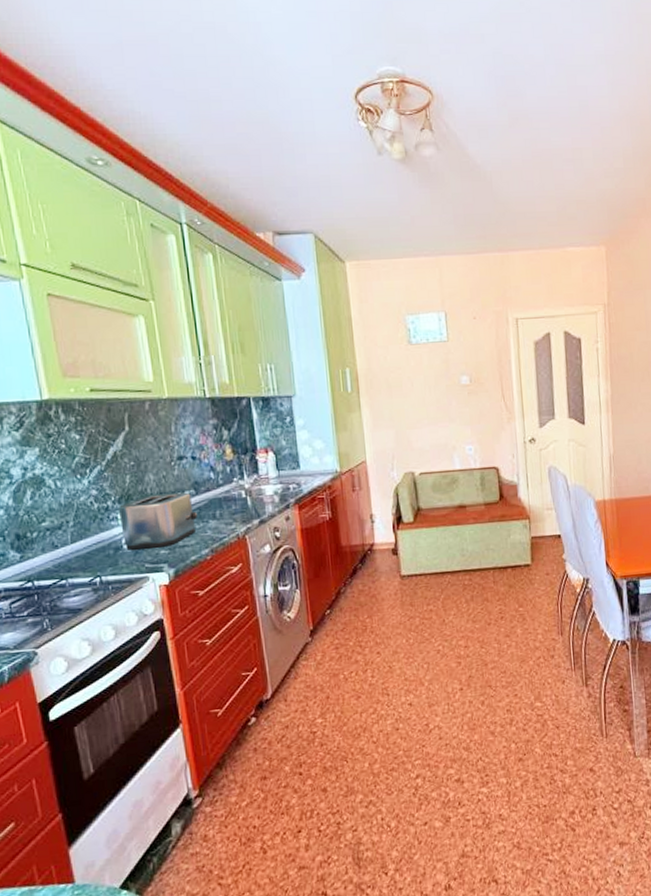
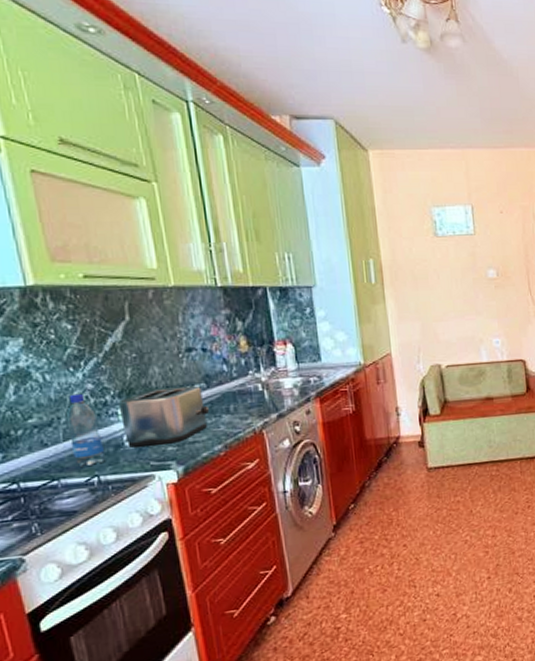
bottle: none [73,499,107,568] -> present [65,393,106,468]

